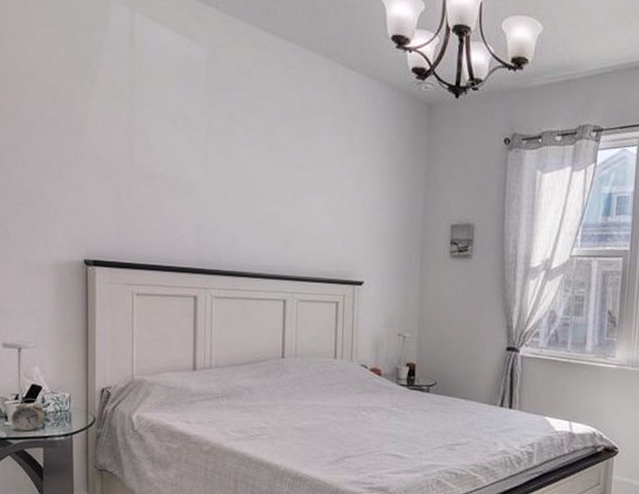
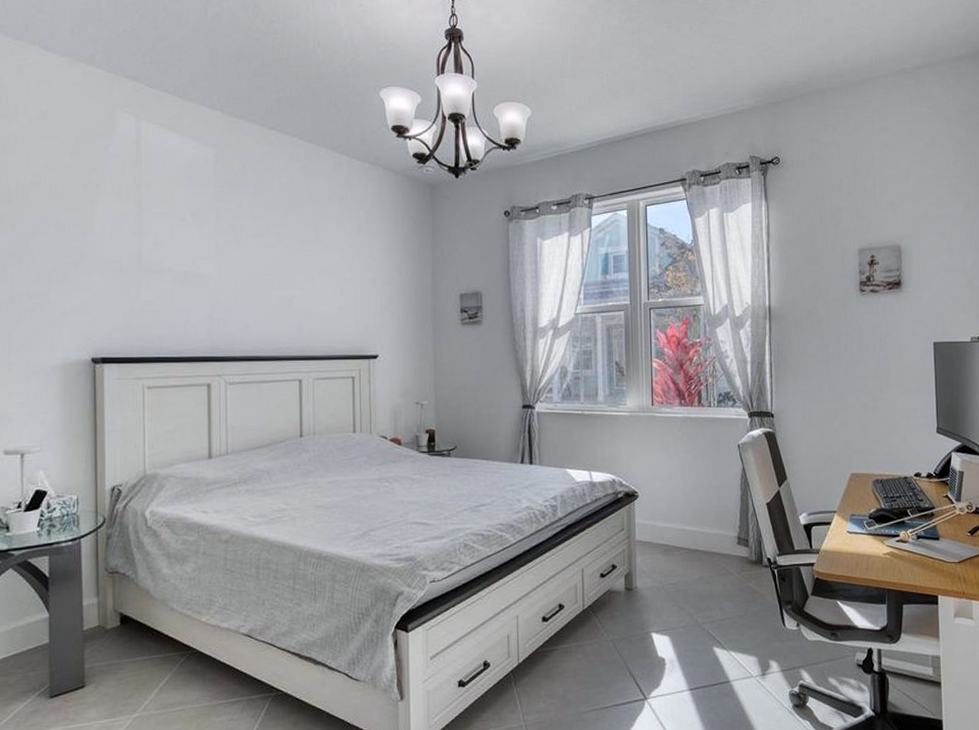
alarm clock: present [10,398,46,431] -> none [12,505,52,541]

